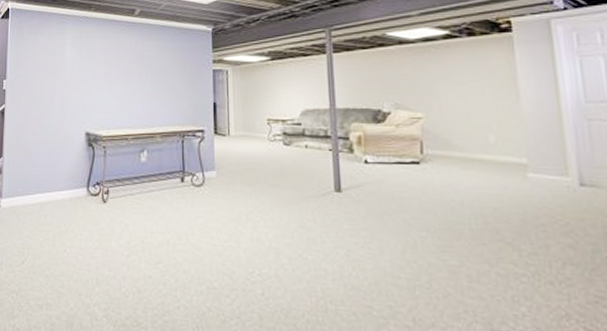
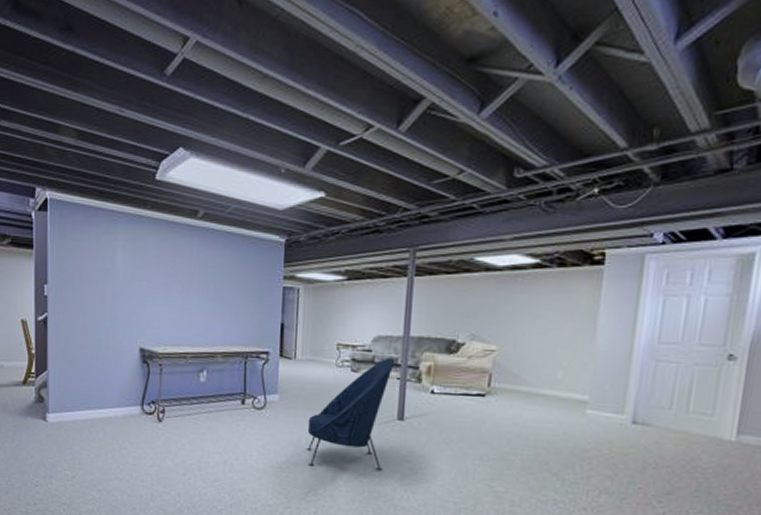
lounge chair: none [246,130,326,247] -> present [306,357,395,471]

